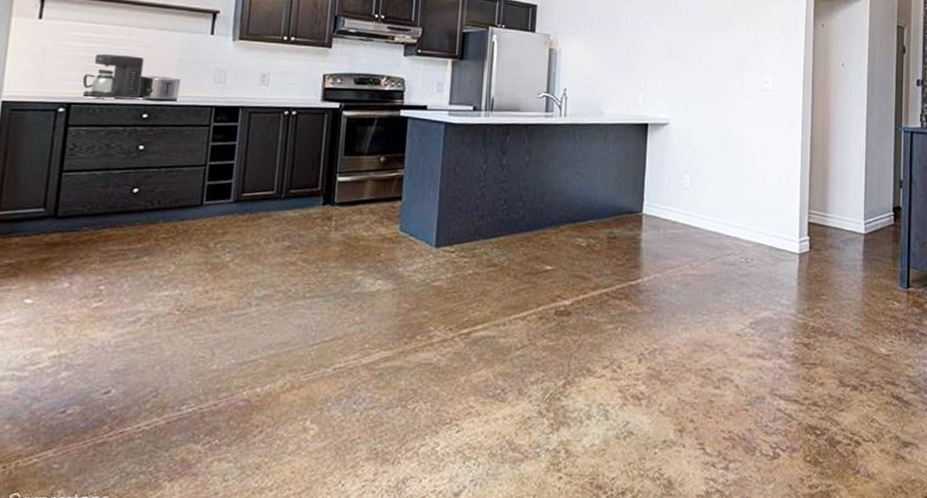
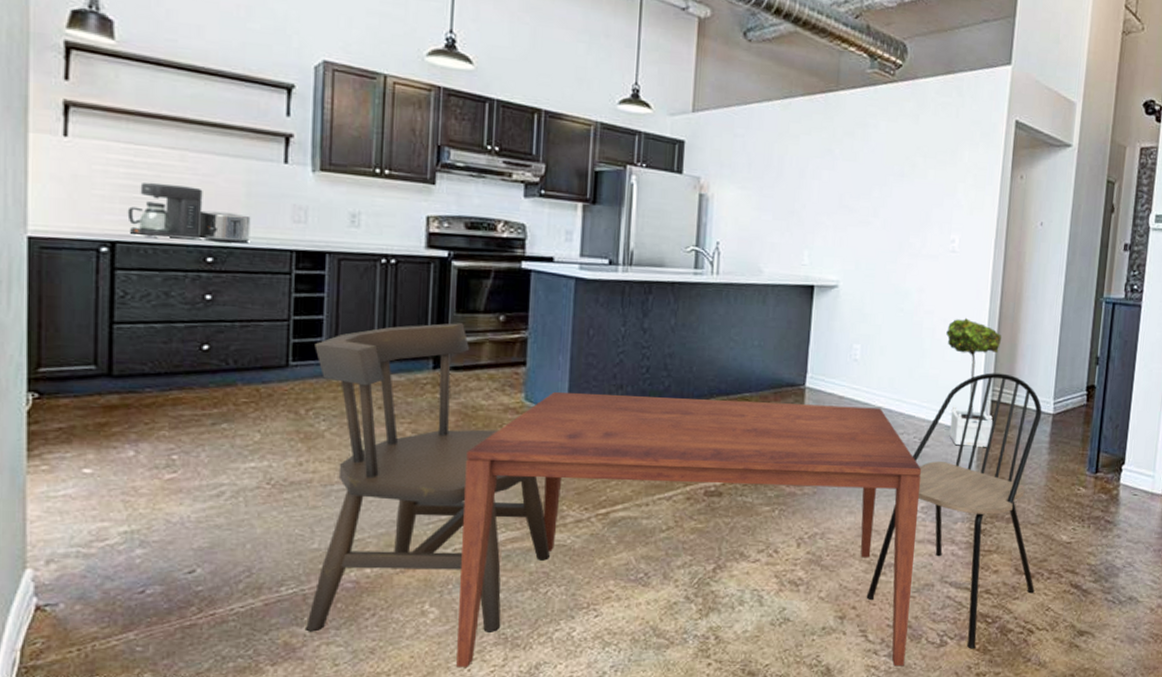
dining chair: none [201,164,418,449] -> present [306,323,550,634]
dining table: none [332,222,749,482] -> present [456,391,922,667]
dining chair: none [703,197,859,461] -> present [866,372,1042,649]
potted tree: none [765,148,814,265] -> present [946,317,1001,447]

